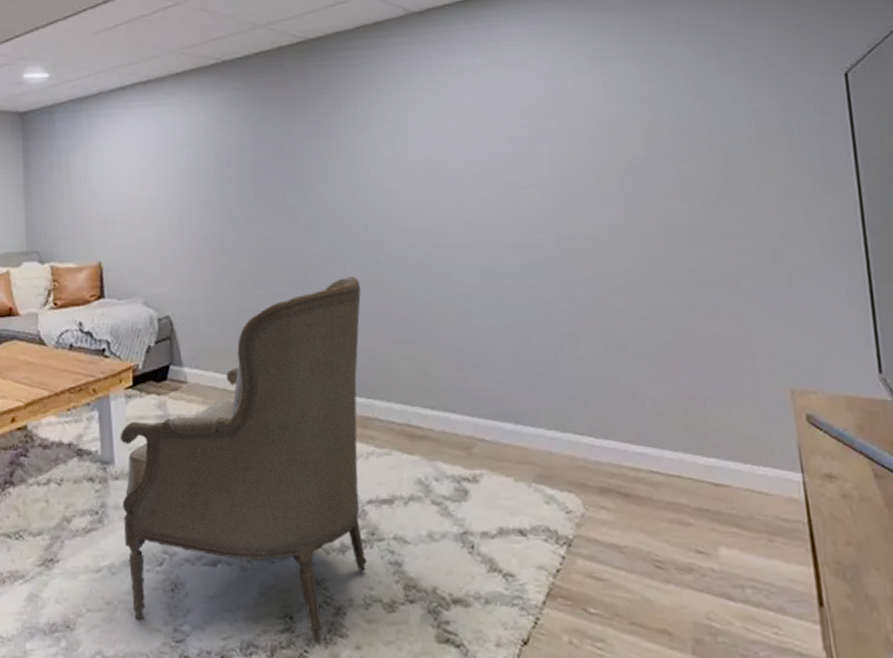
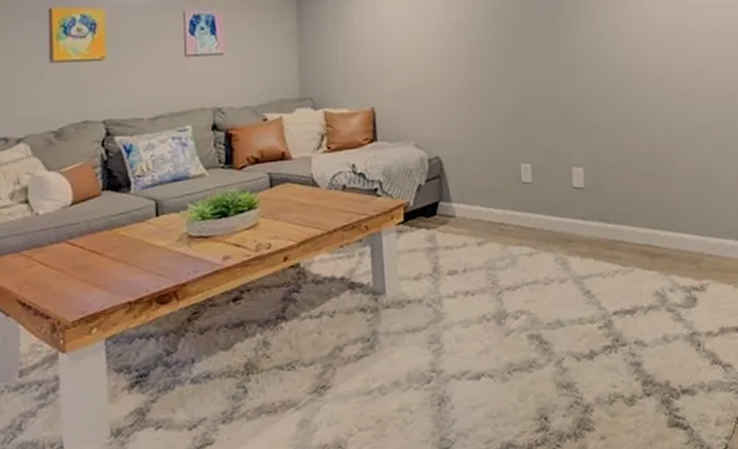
armchair: present [120,276,367,642] -> none [391,118,612,437]

